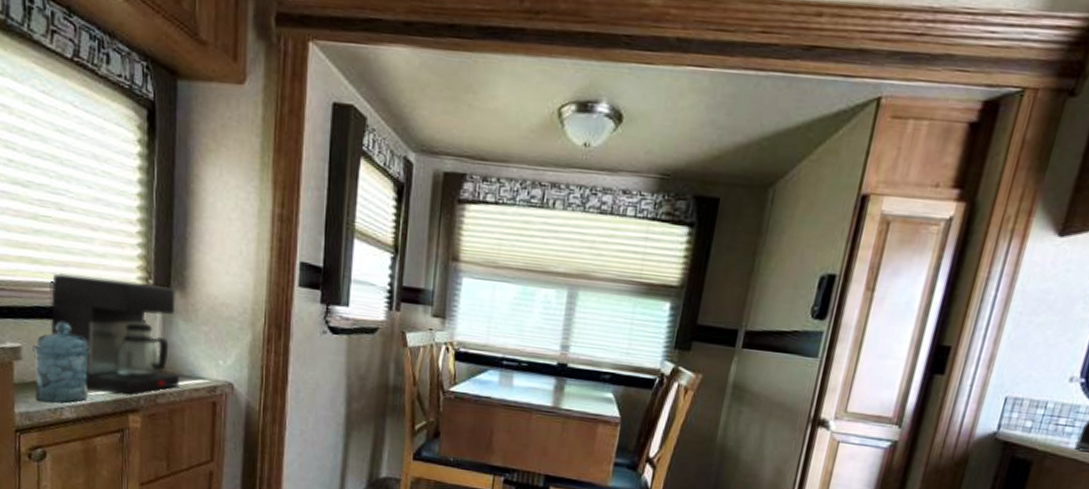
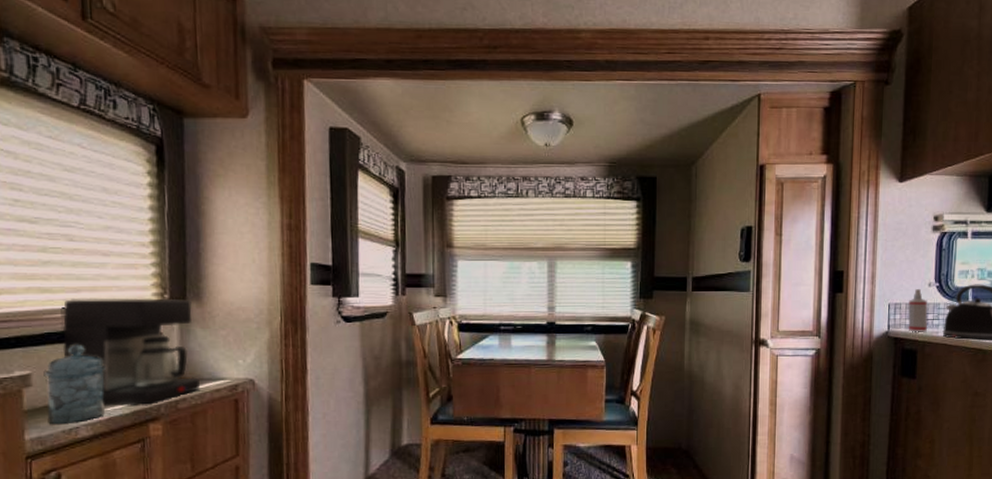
spray bottle: none [1025,383,1063,440] -> present [908,289,928,332]

